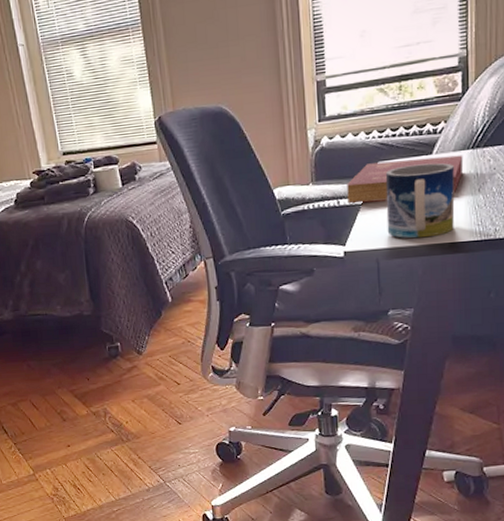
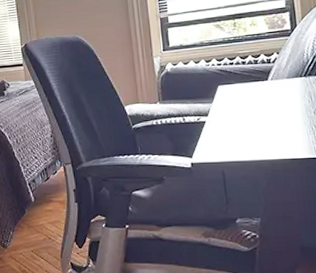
book: present [347,155,464,204] -> none [191,81,298,121]
mug: present [385,162,455,238] -> none [226,88,294,154]

